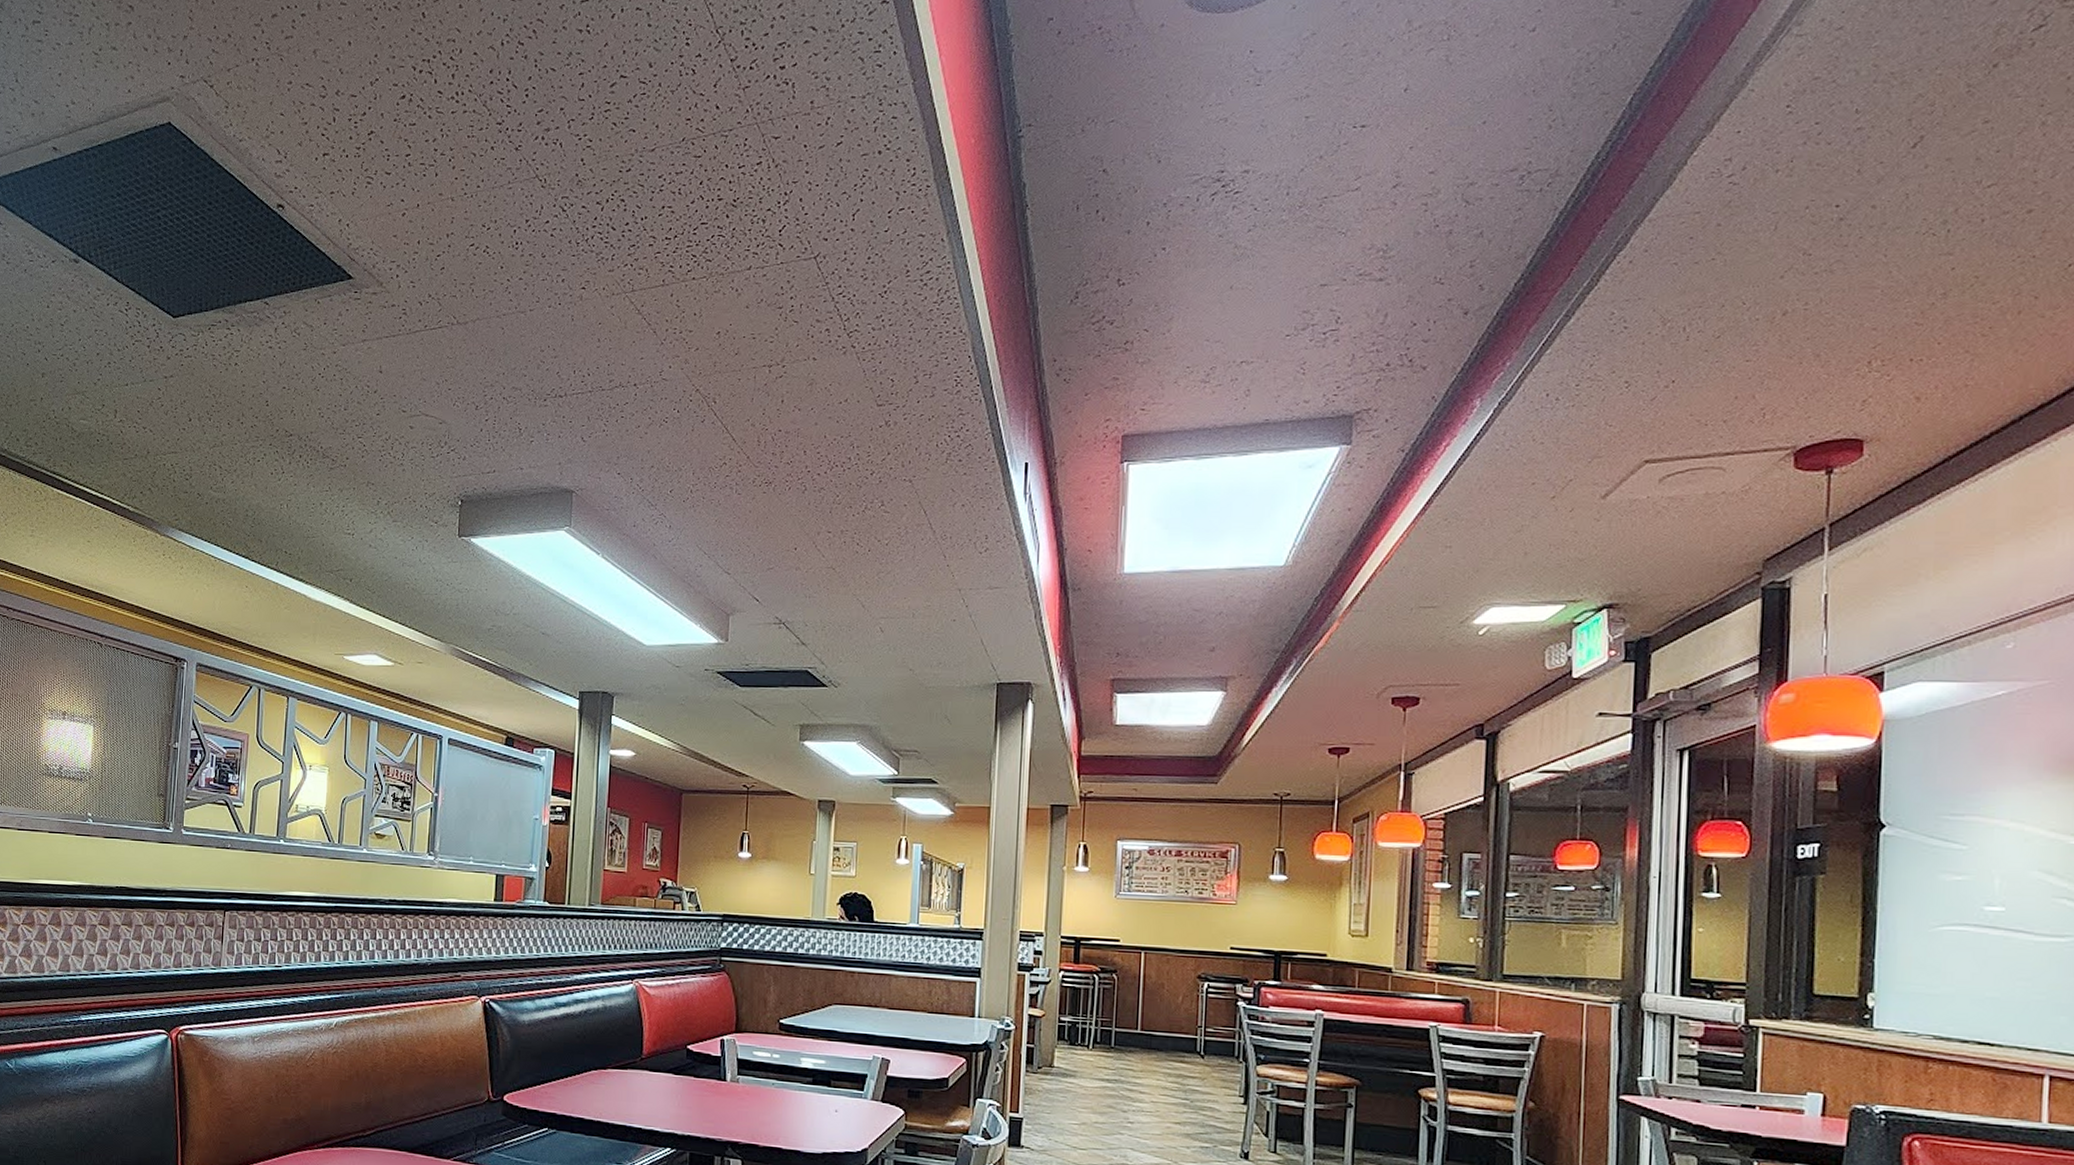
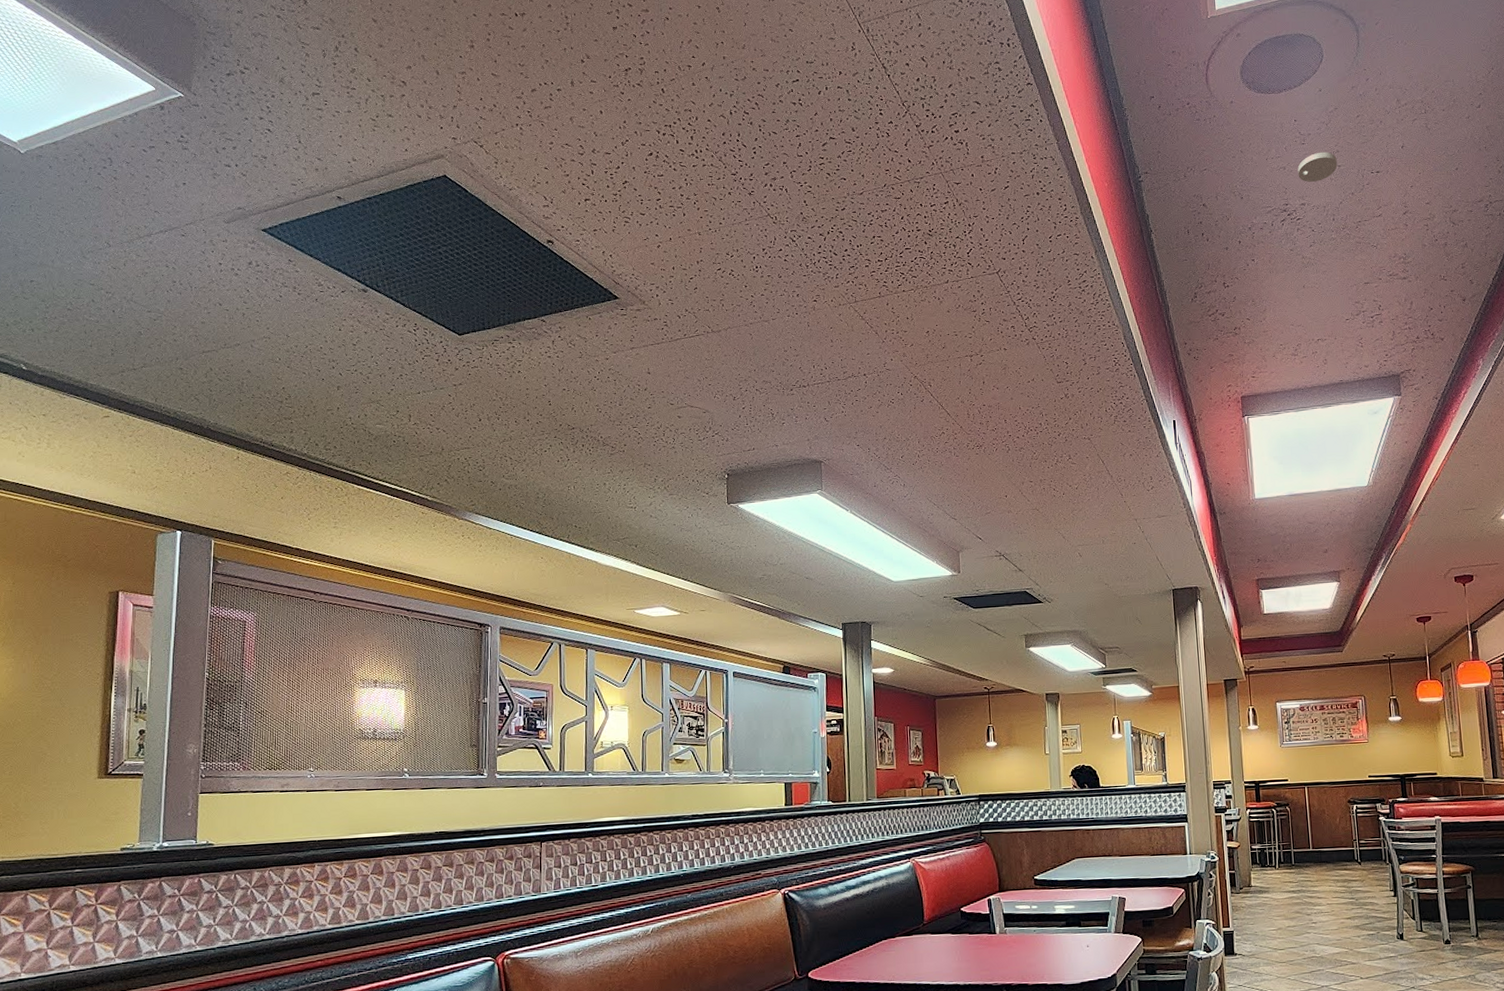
smoke detector: none [1244,96,1305,141] -> present [1297,151,1338,183]

